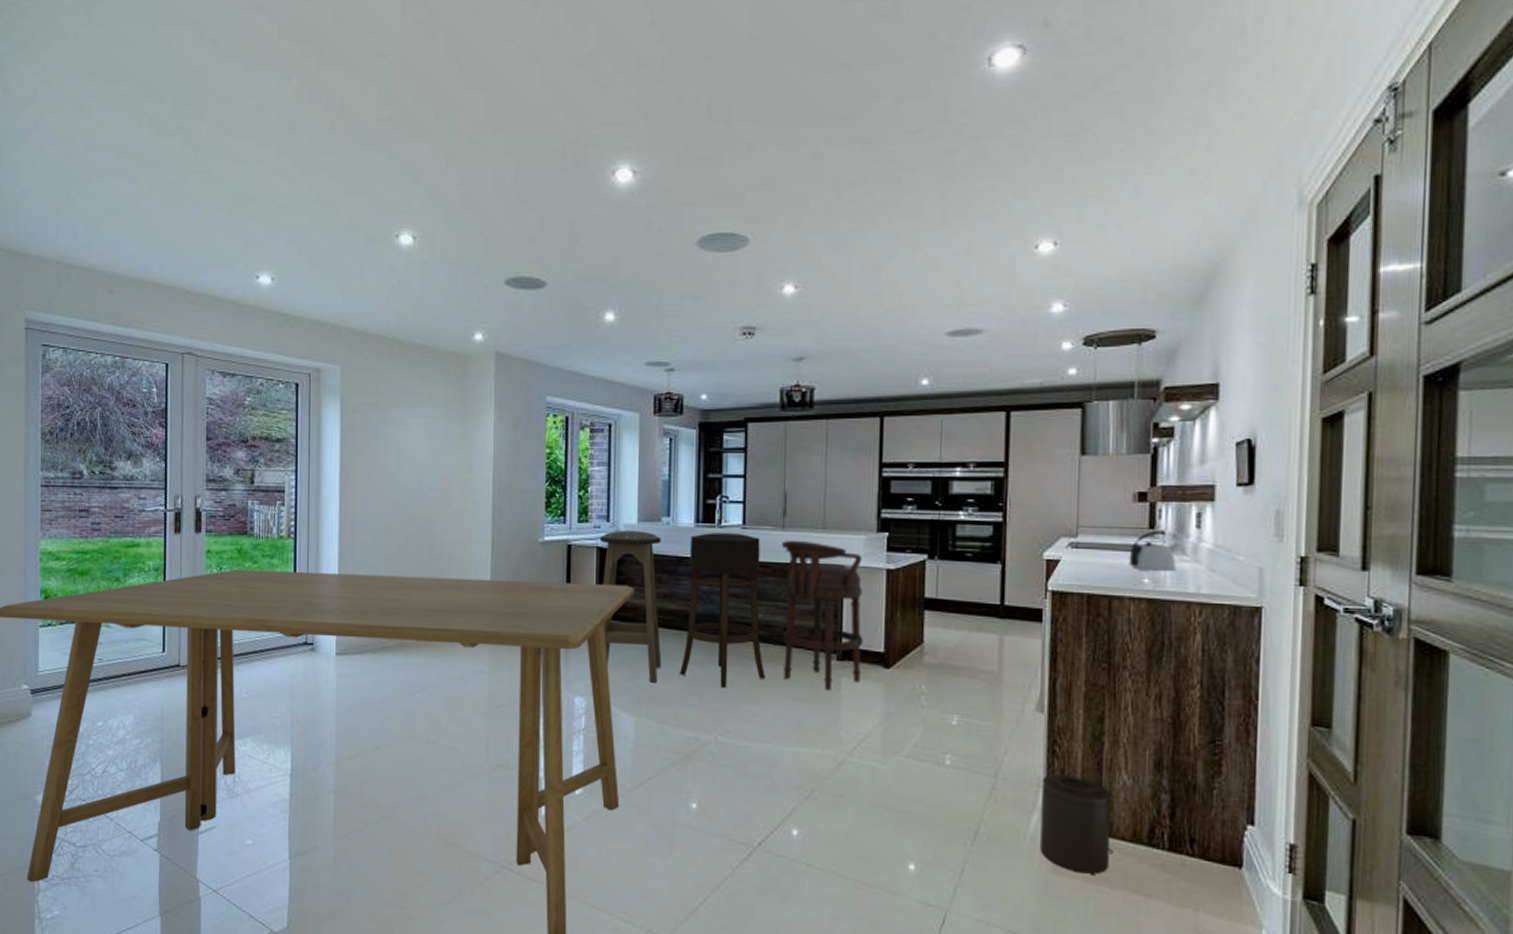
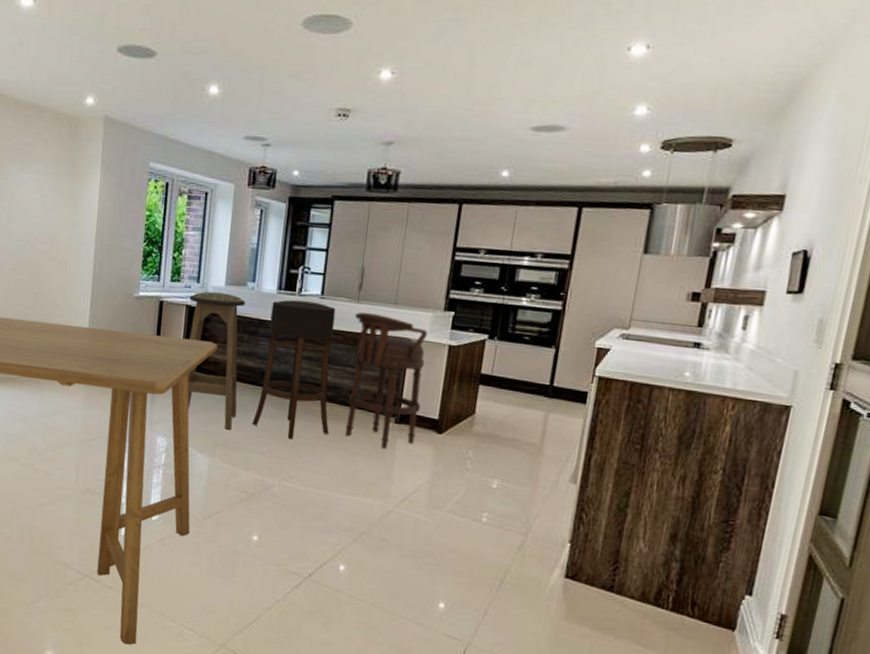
trash can: present [1040,767,1114,876] -> none [557,532,627,626]
kettle: present [1129,530,1180,573] -> none [673,328,725,369]

